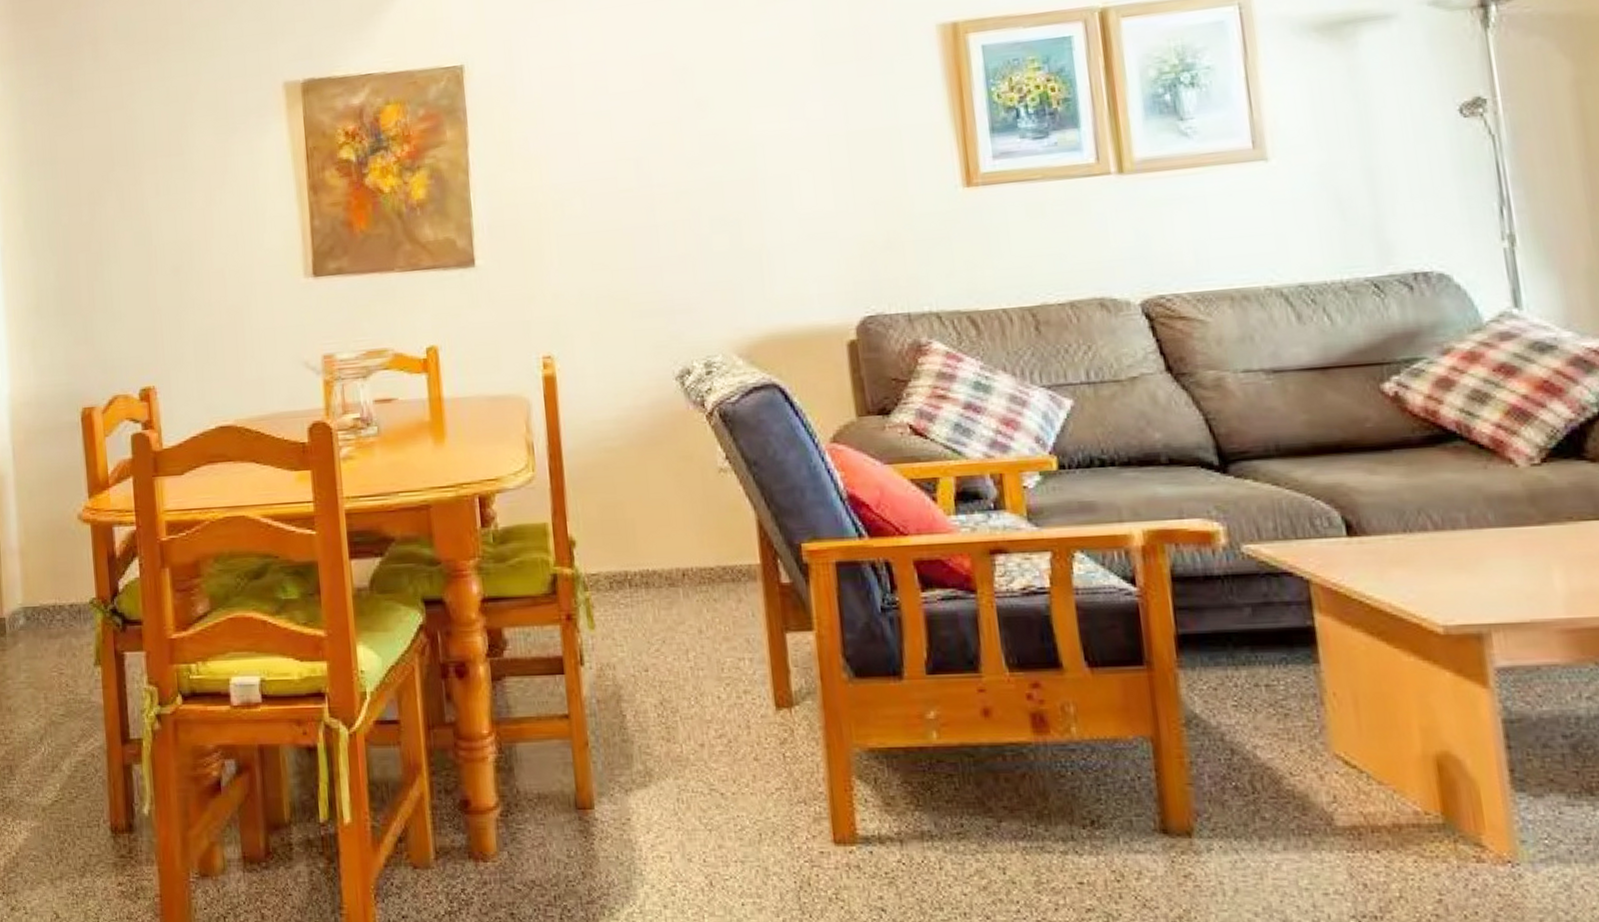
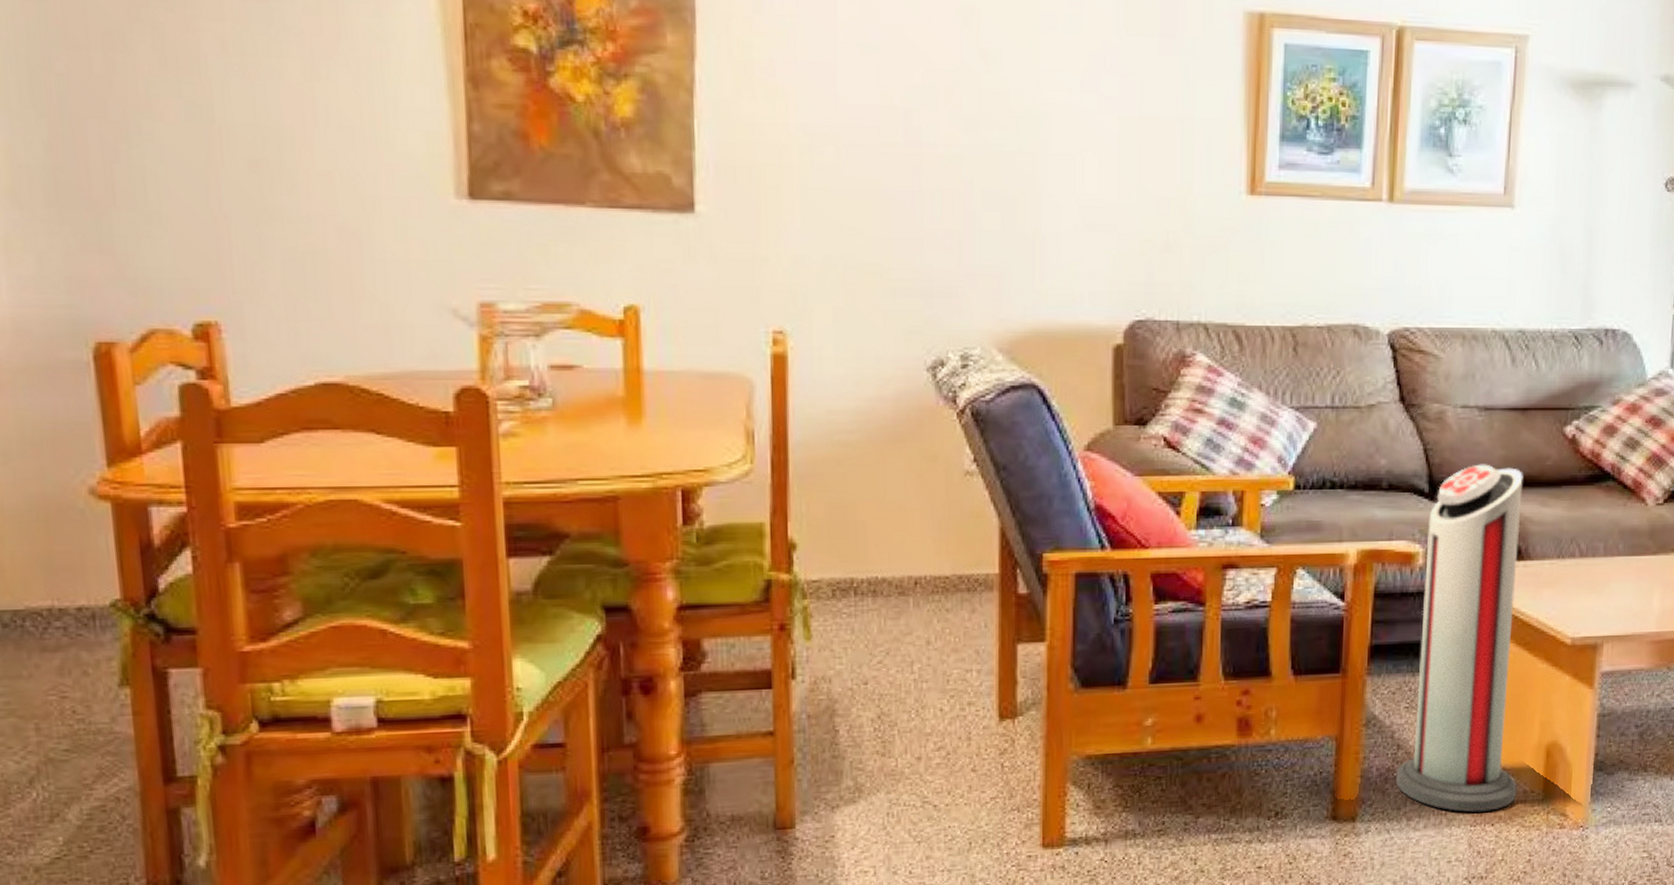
air purifier: none [1224,430,1405,835] -> present [1395,464,1523,813]

